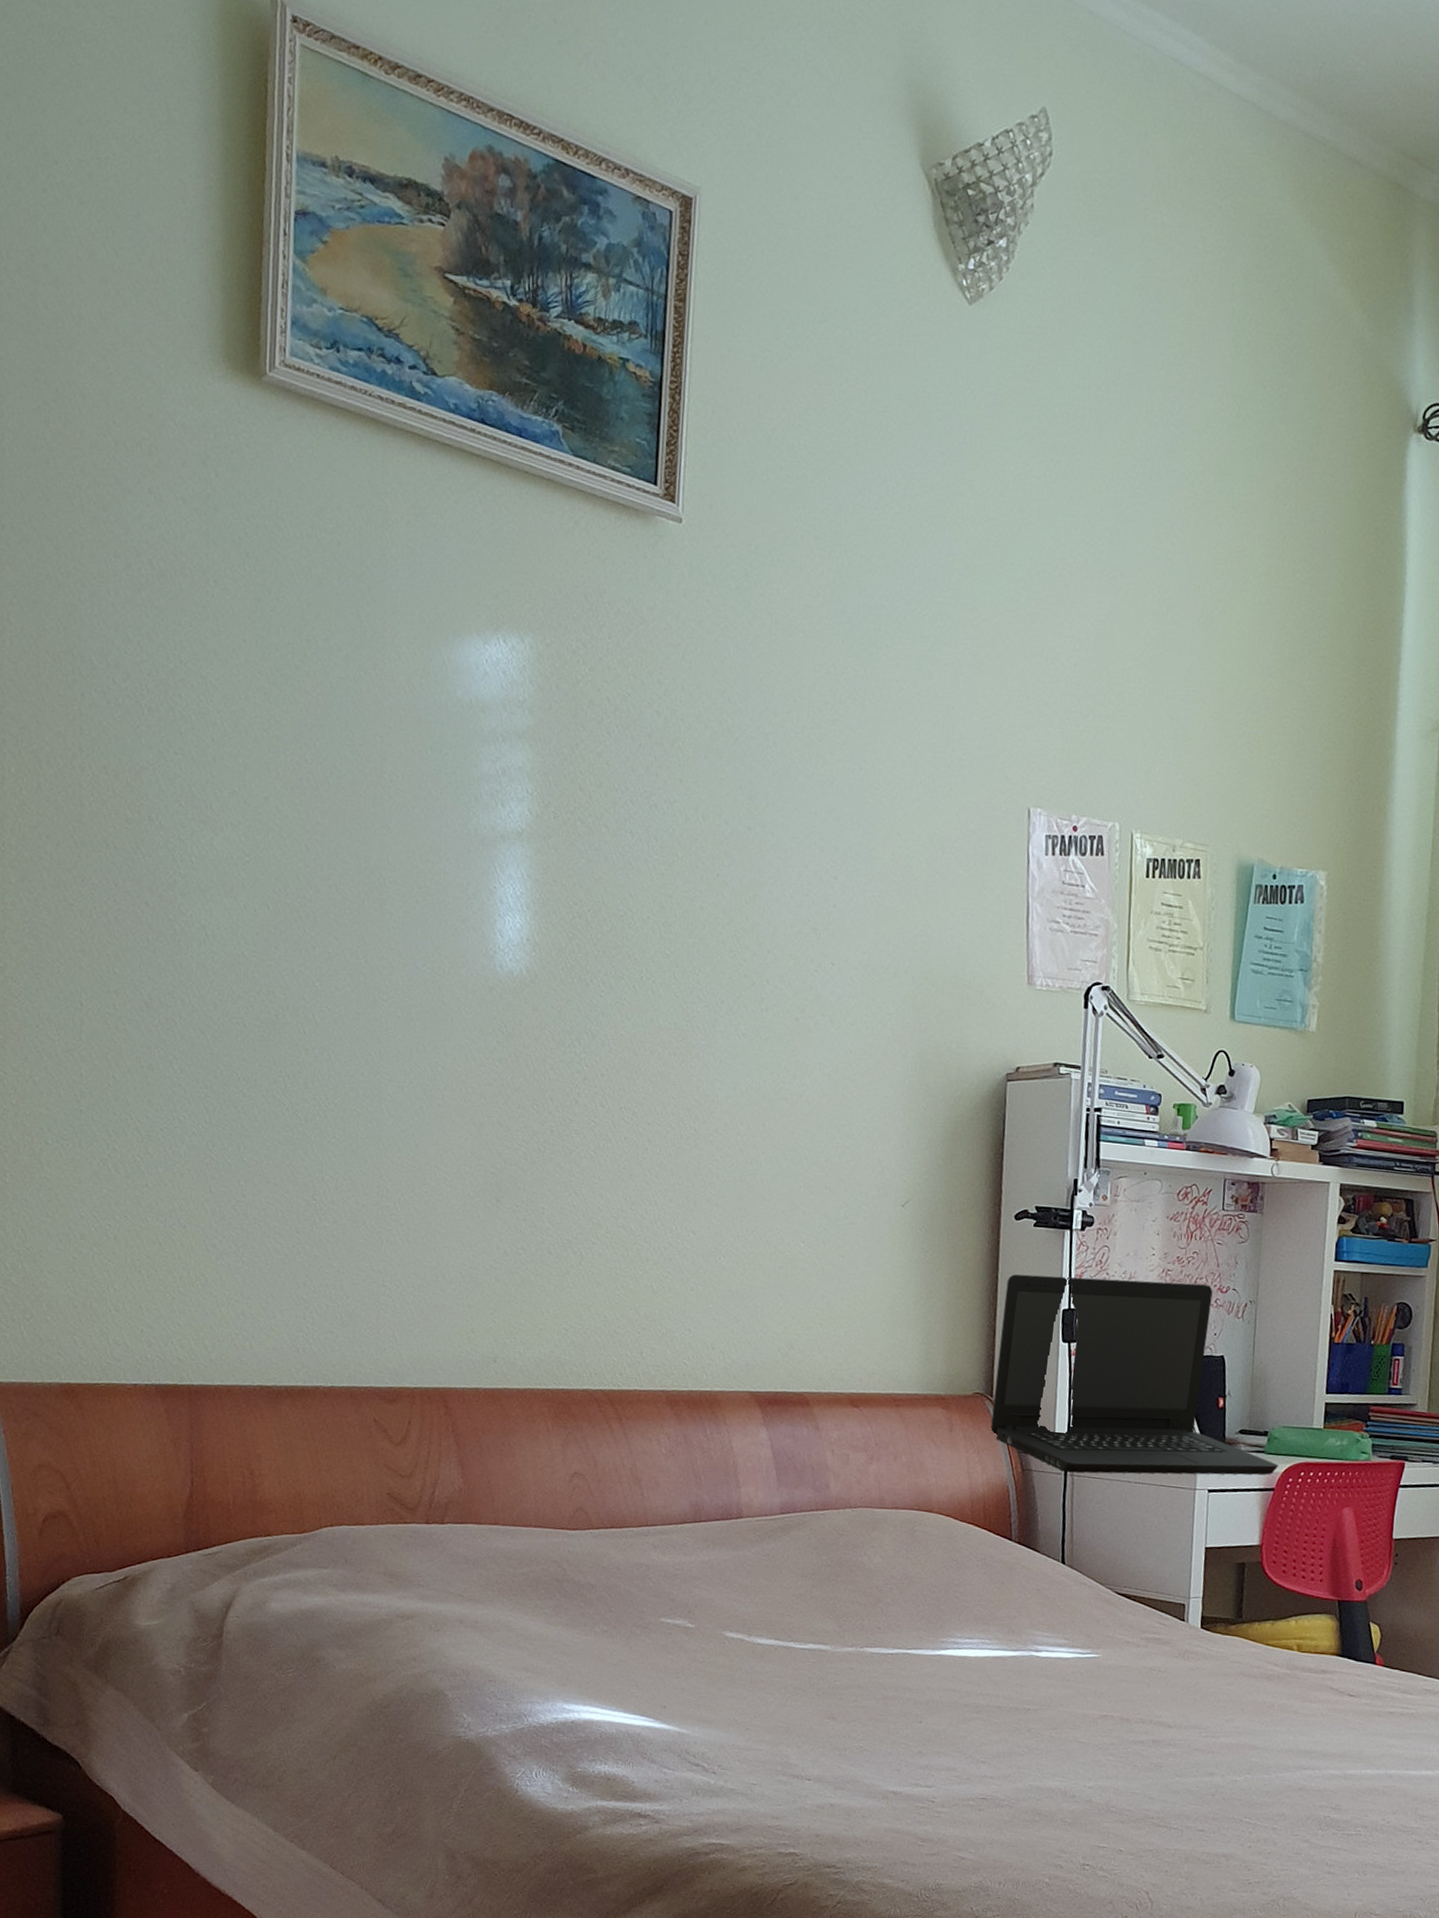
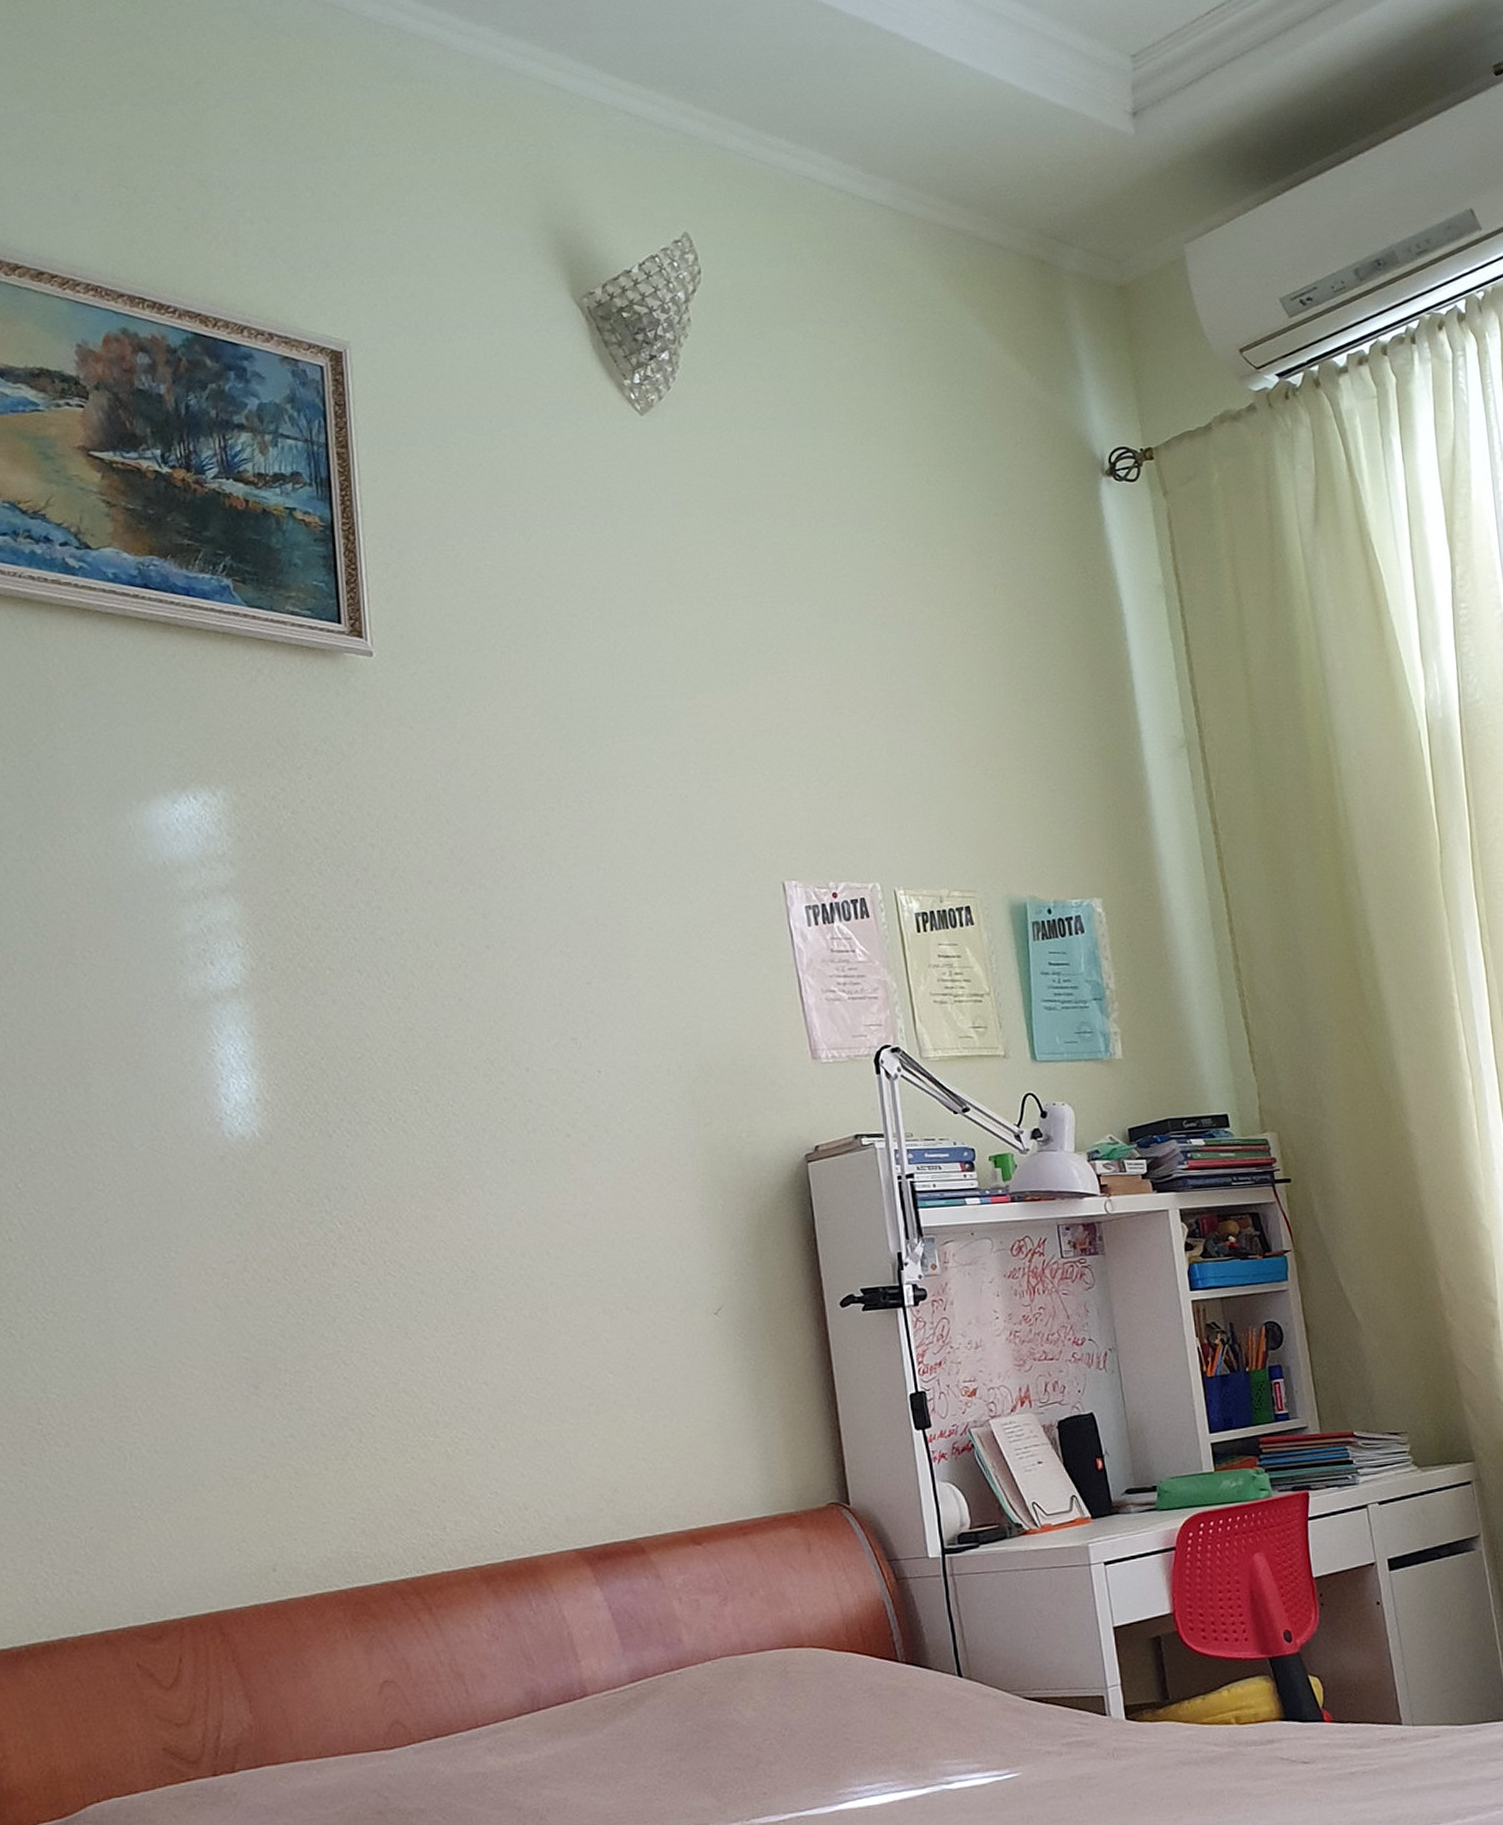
laptop: present [990,1274,1279,1475] -> none [843,1340,1175,1573]

